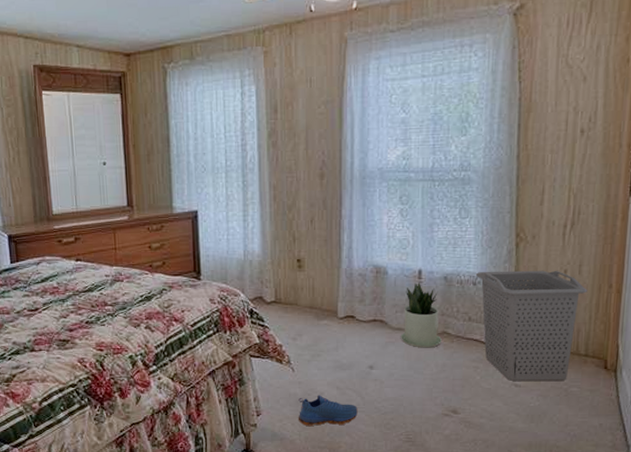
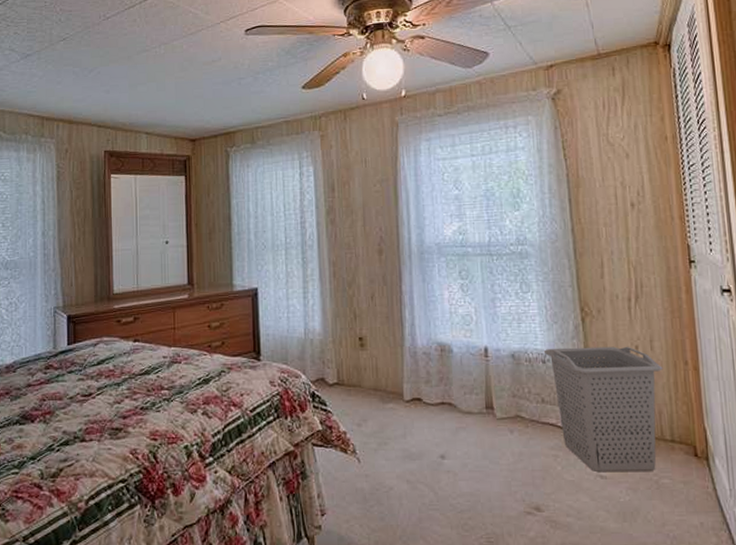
athletic shoe: present [298,395,358,427] -> none [366,490,432,529]
planter: present [400,283,442,348] -> none [471,361,516,434]

